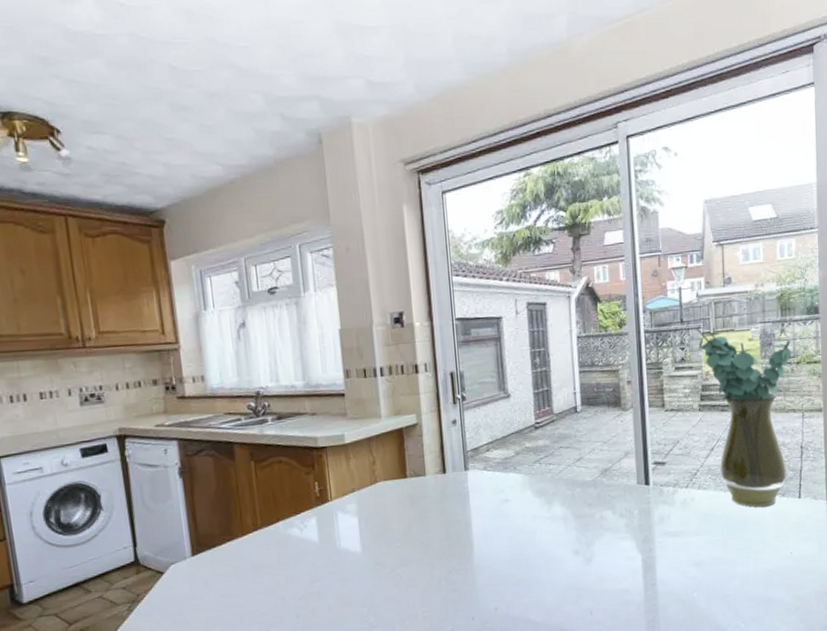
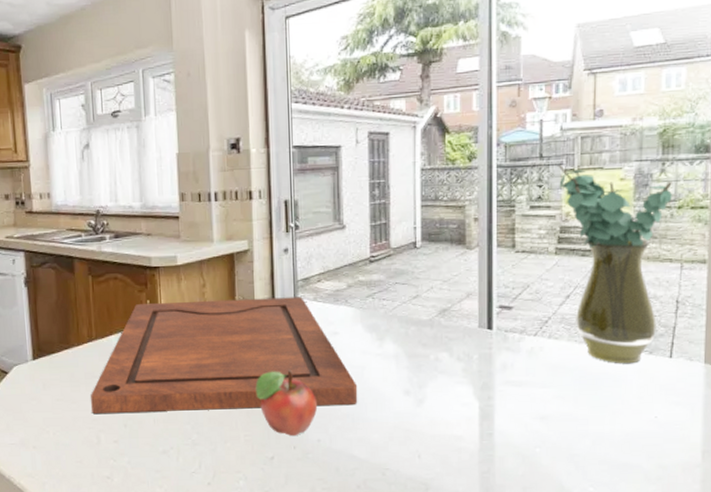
cutting board: none [258,467,531,607] -> present [91,297,358,413]
fruit: none [431,540,493,608] -> present [255,369,317,437]

